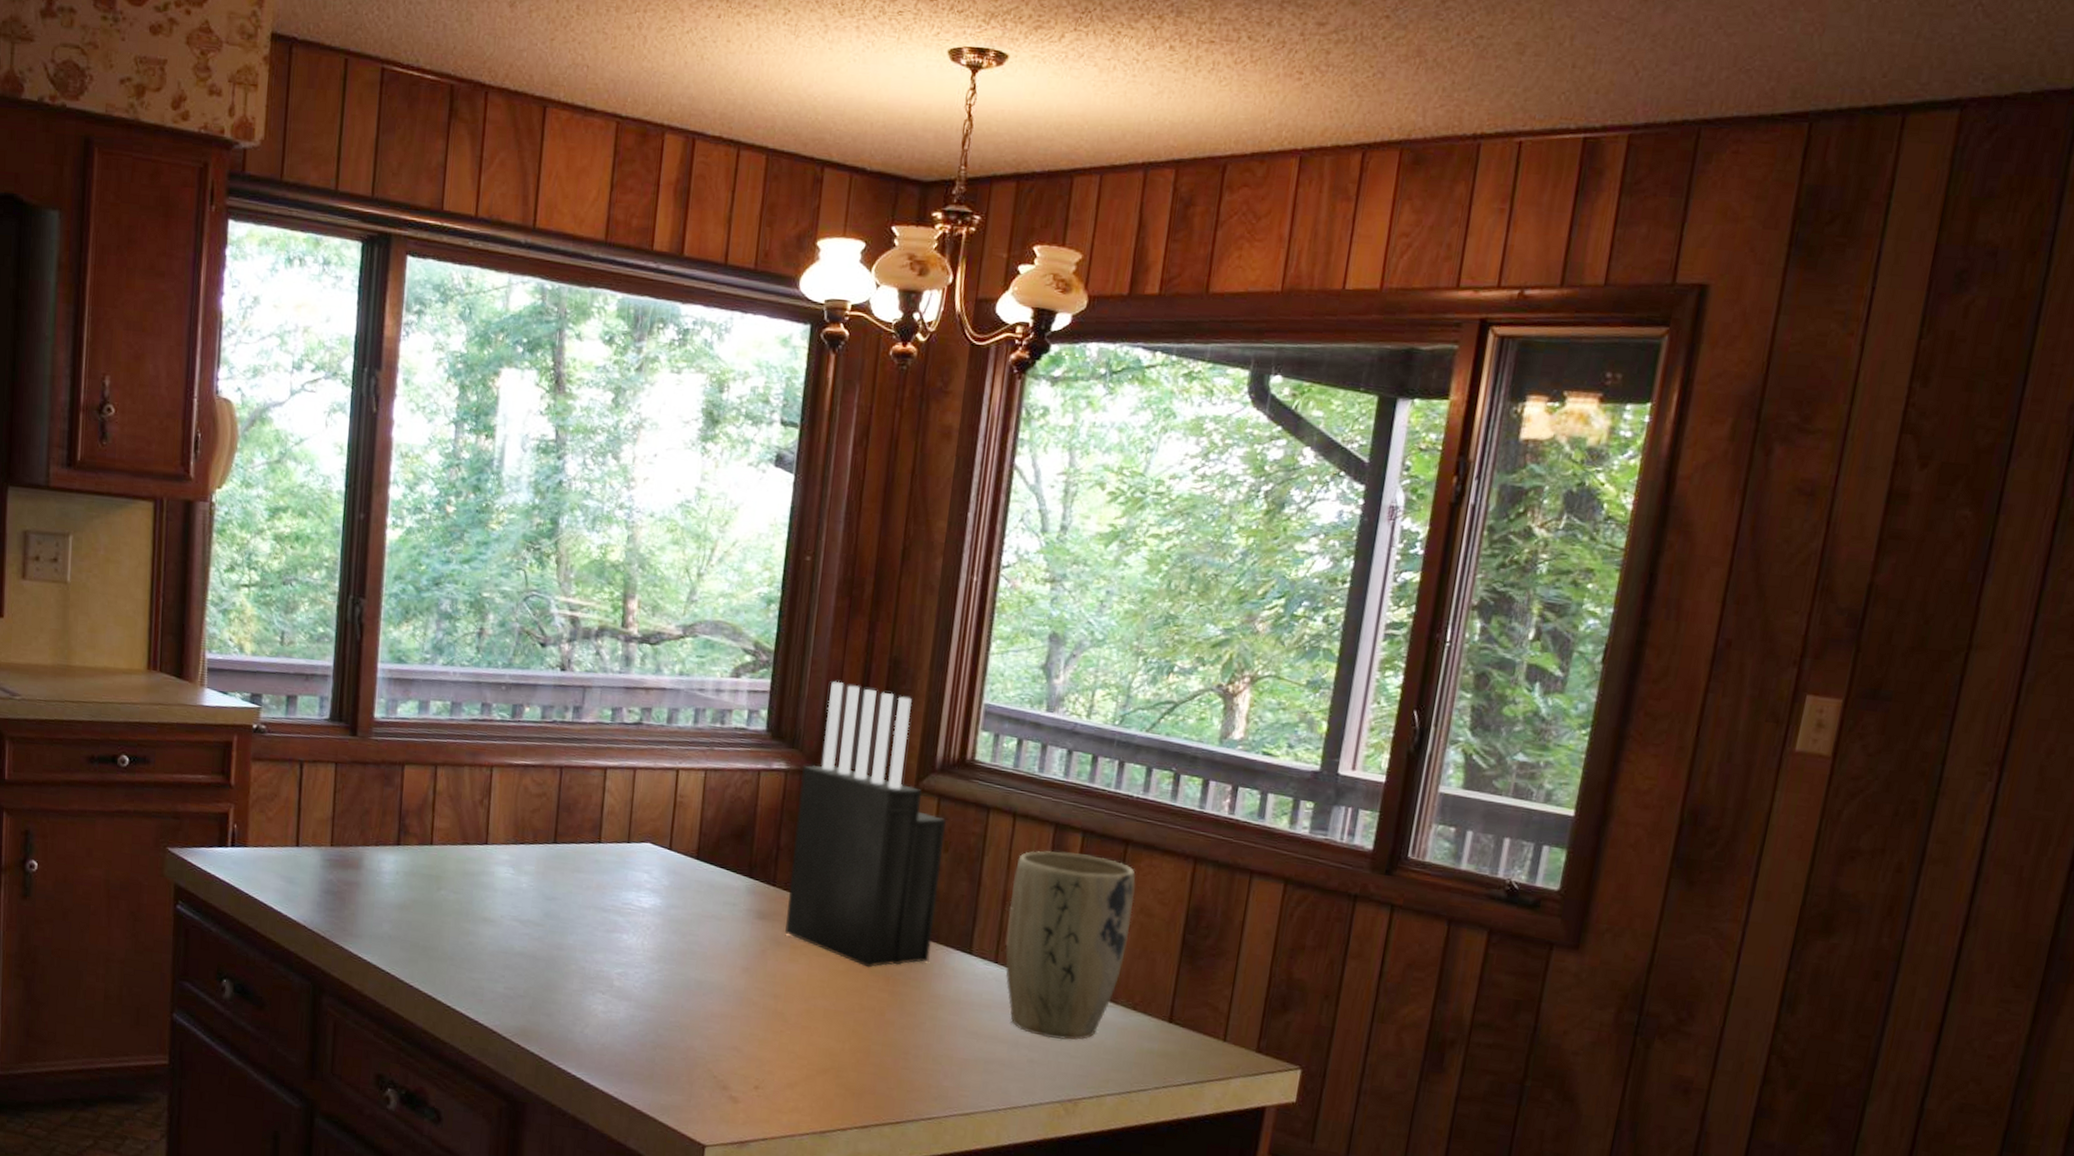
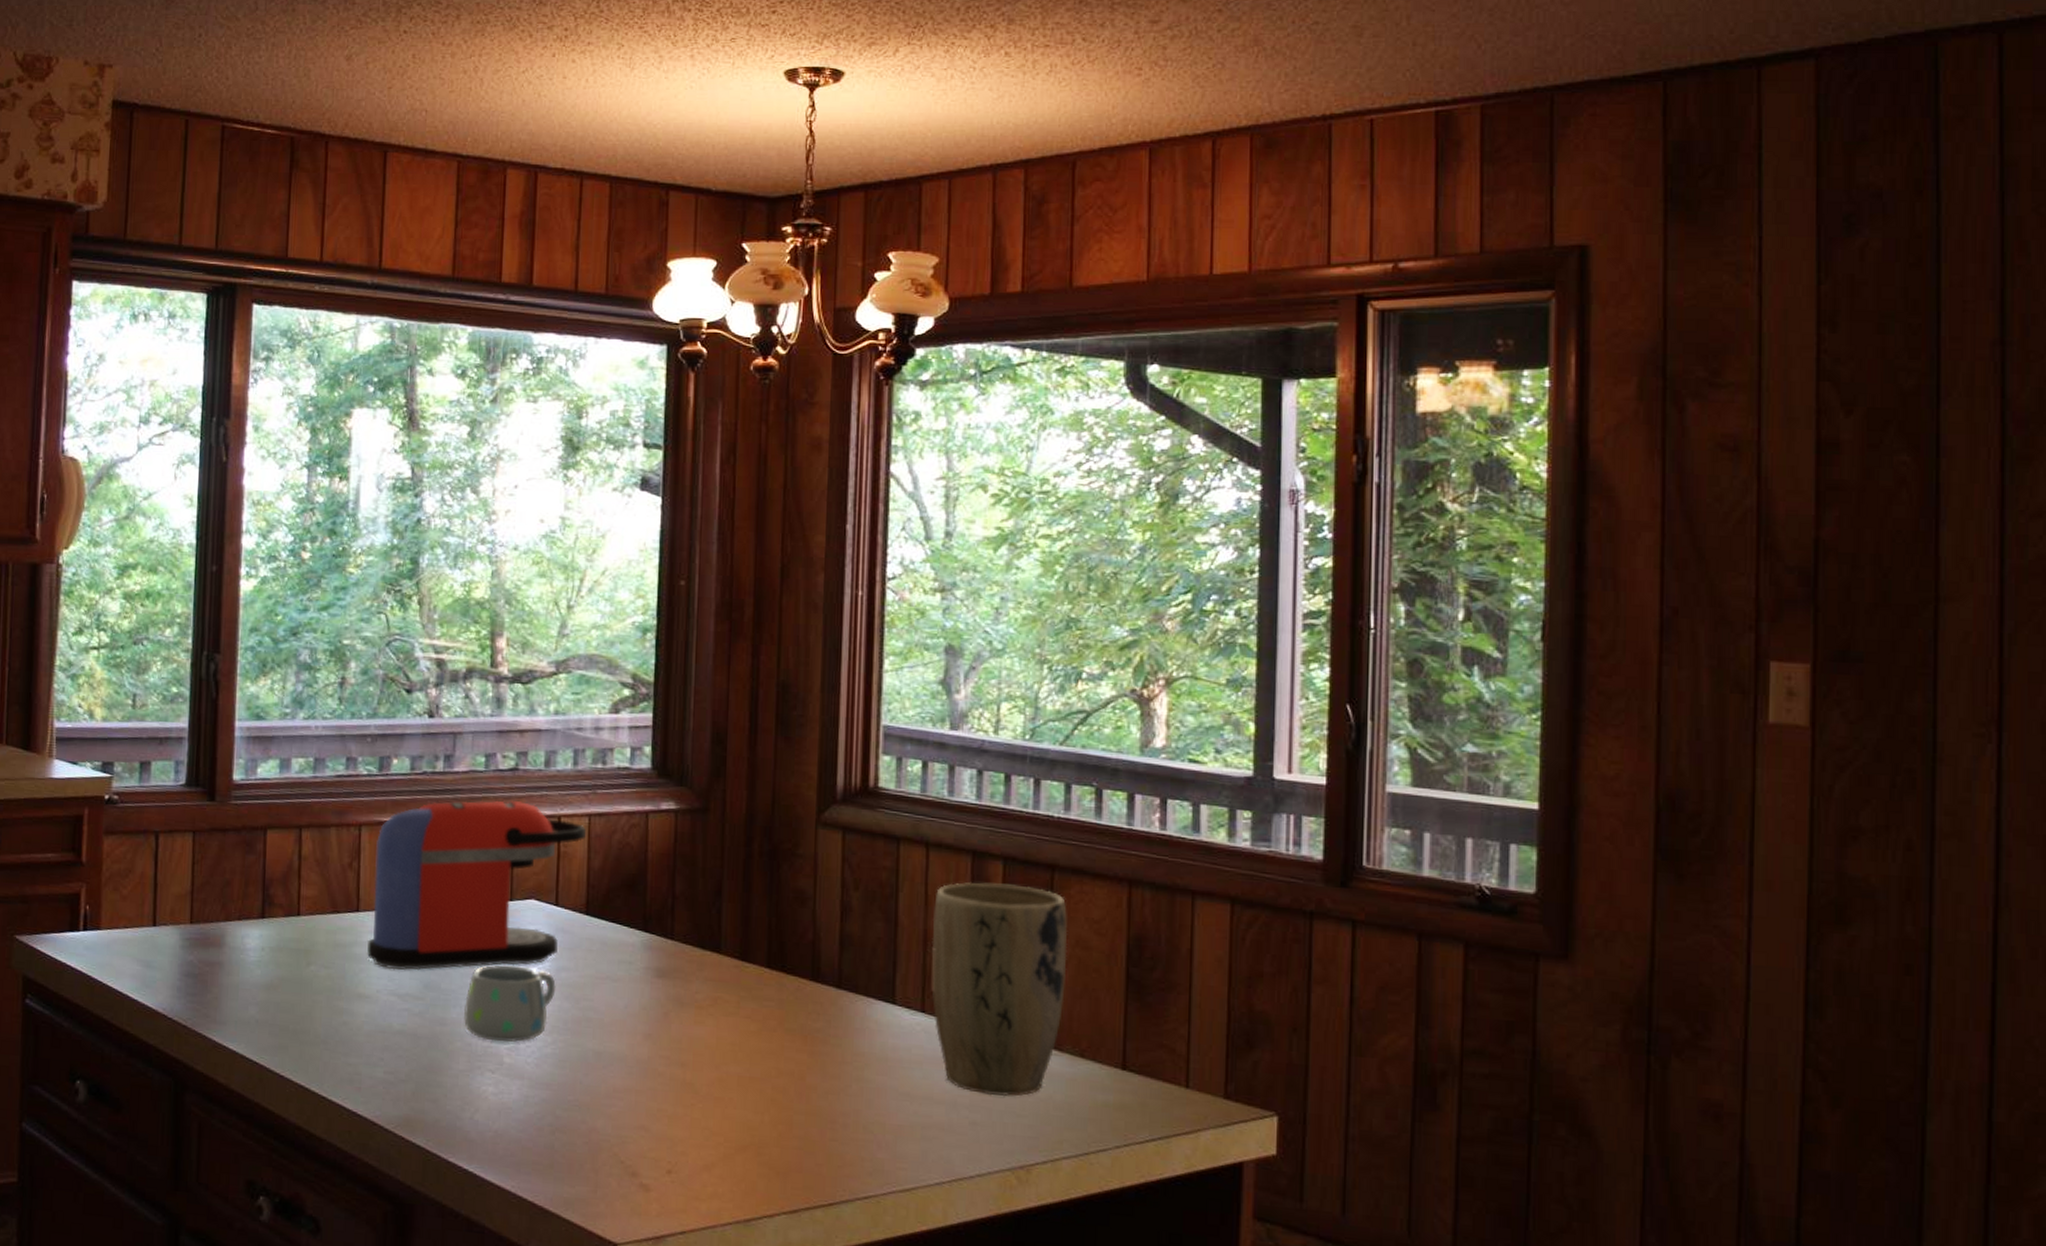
coffee maker: none [493,749,702,901] -> present [367,800,586,971]
mug: none [579,899,665,968] -> present [464,965,556,1042]
knife block: present [785,680,946,968] -> none [688,710,853,1026]

